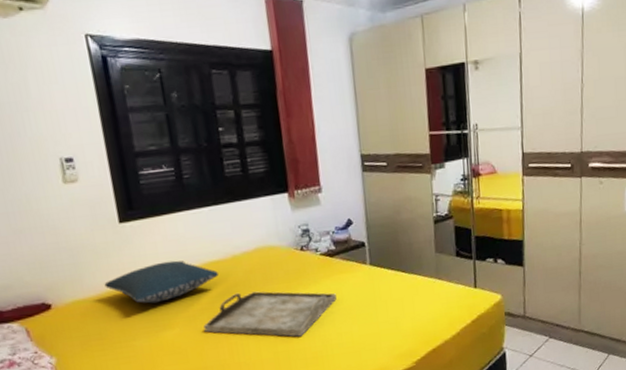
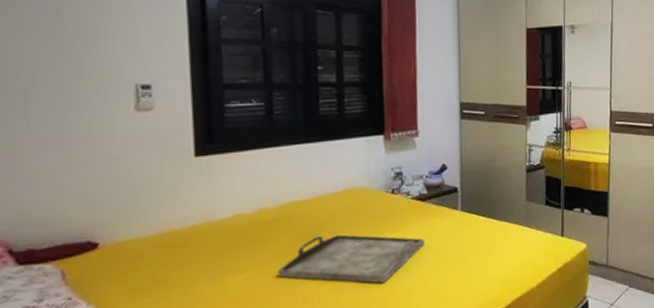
pillow: present [104,260,218,304] -> none [167,199,300,245]

